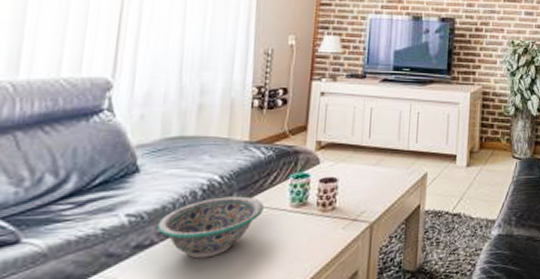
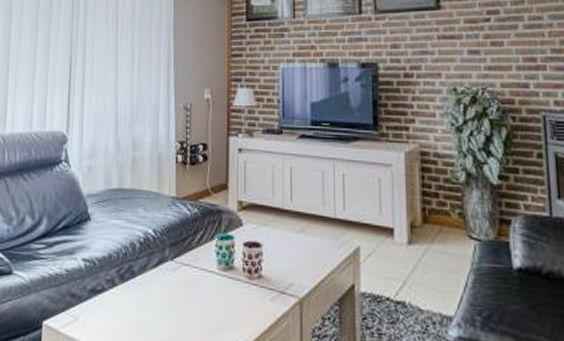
decorative bowl: present [156,196,265,259] -> none [106,251,194,312]

